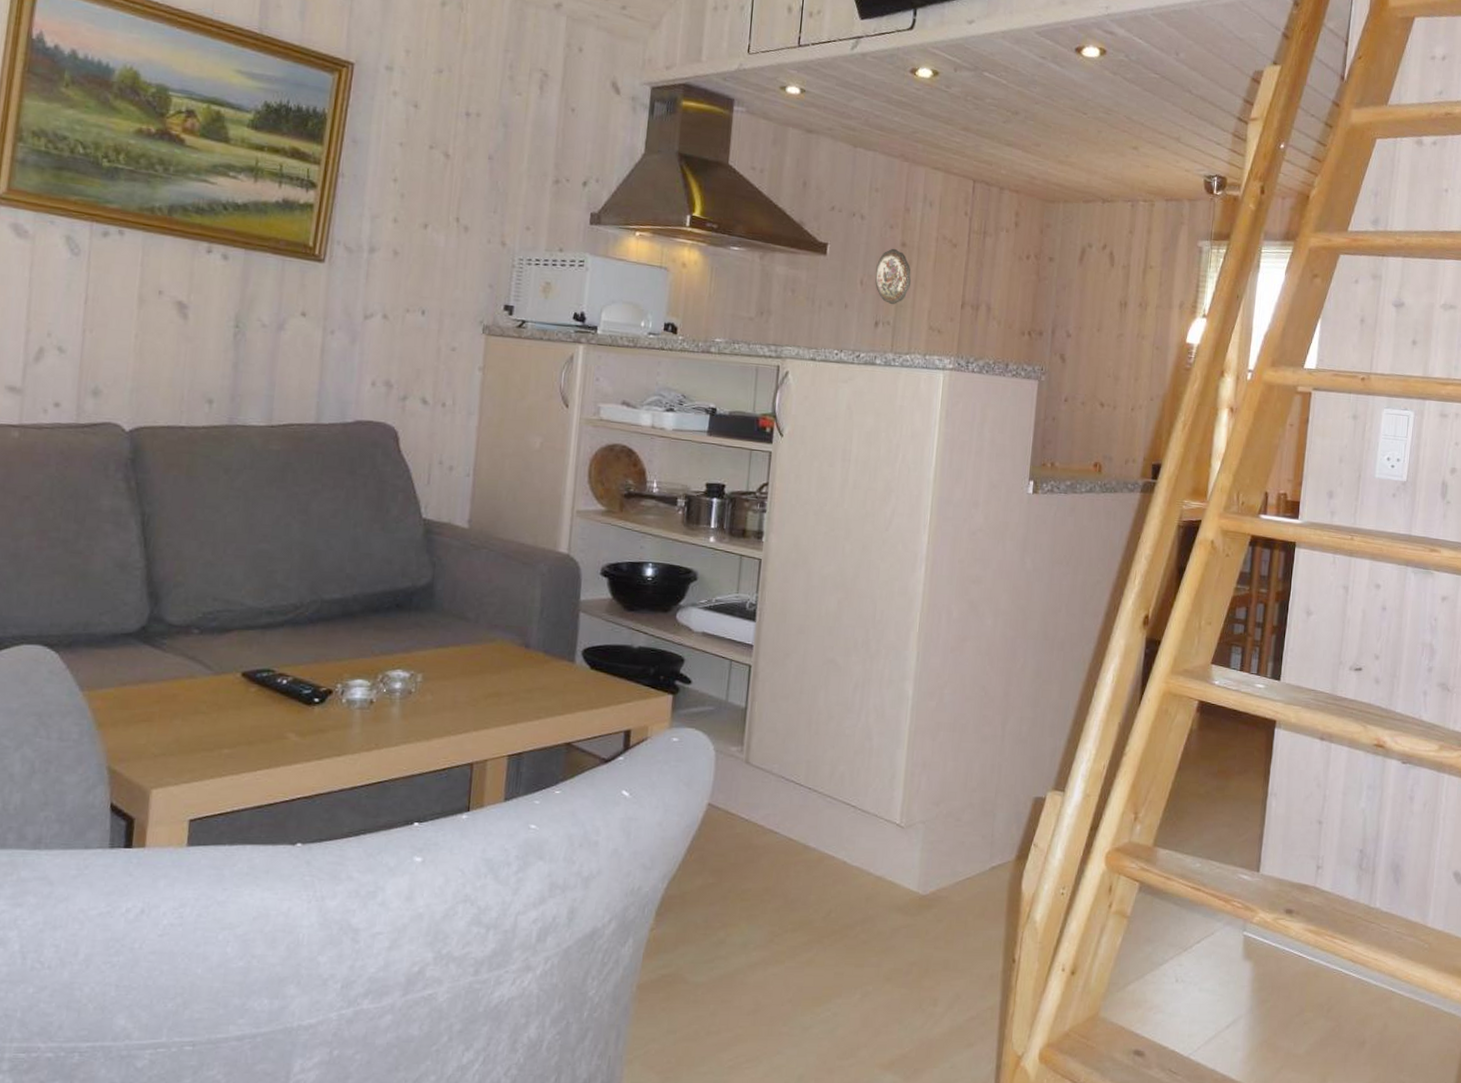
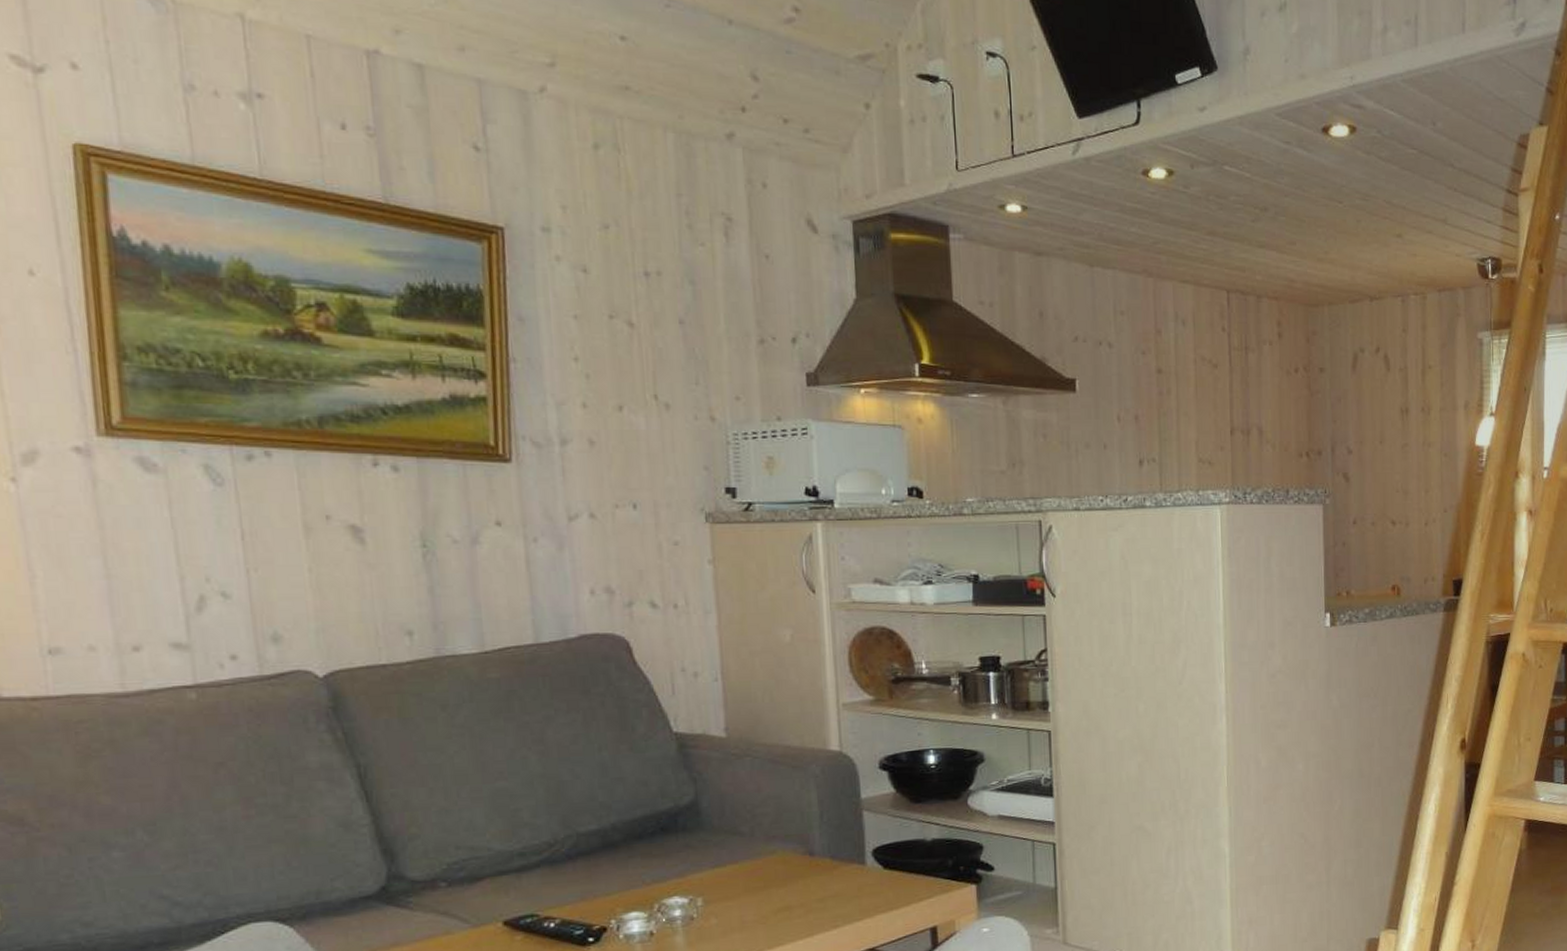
decorative plate: present [875,248,911,305] -> none [1132,376,1172,440]

